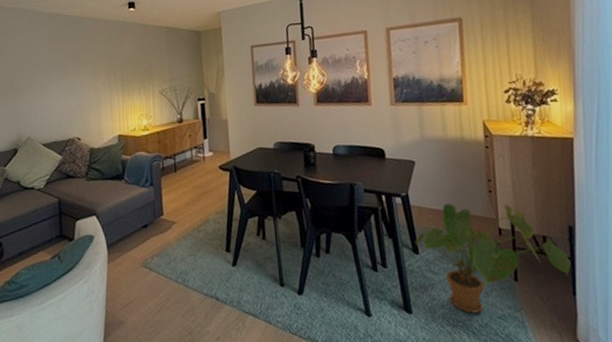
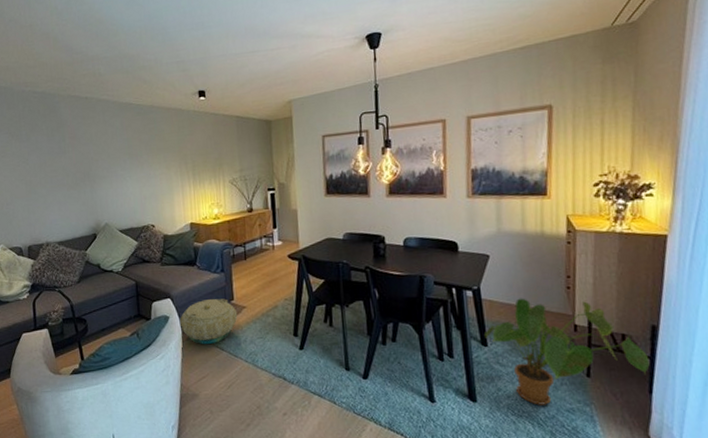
basket: none [105,214,168,266] -> present [179,298,238,345]

